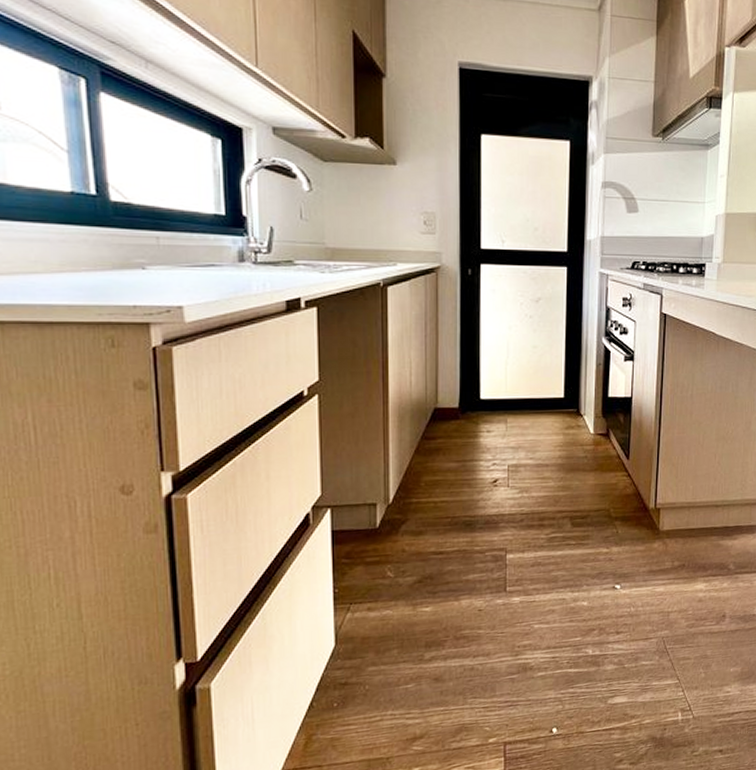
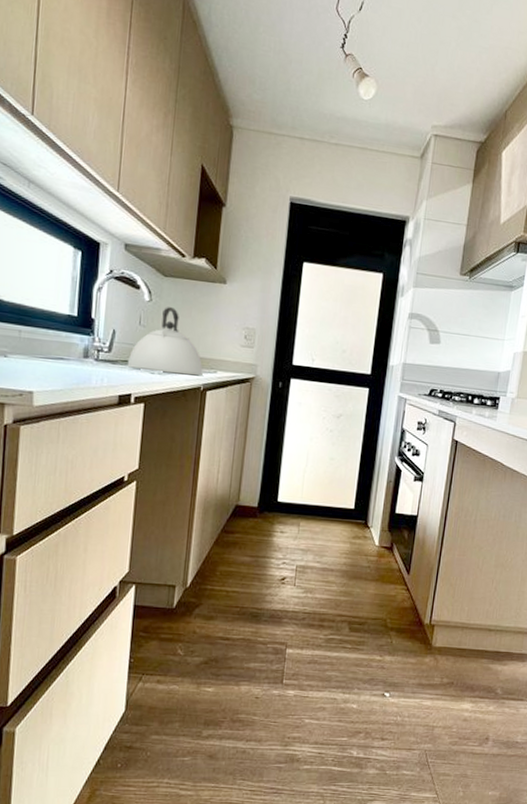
kettle: none [291,196,381,271] -> present [127,307,203,376]

